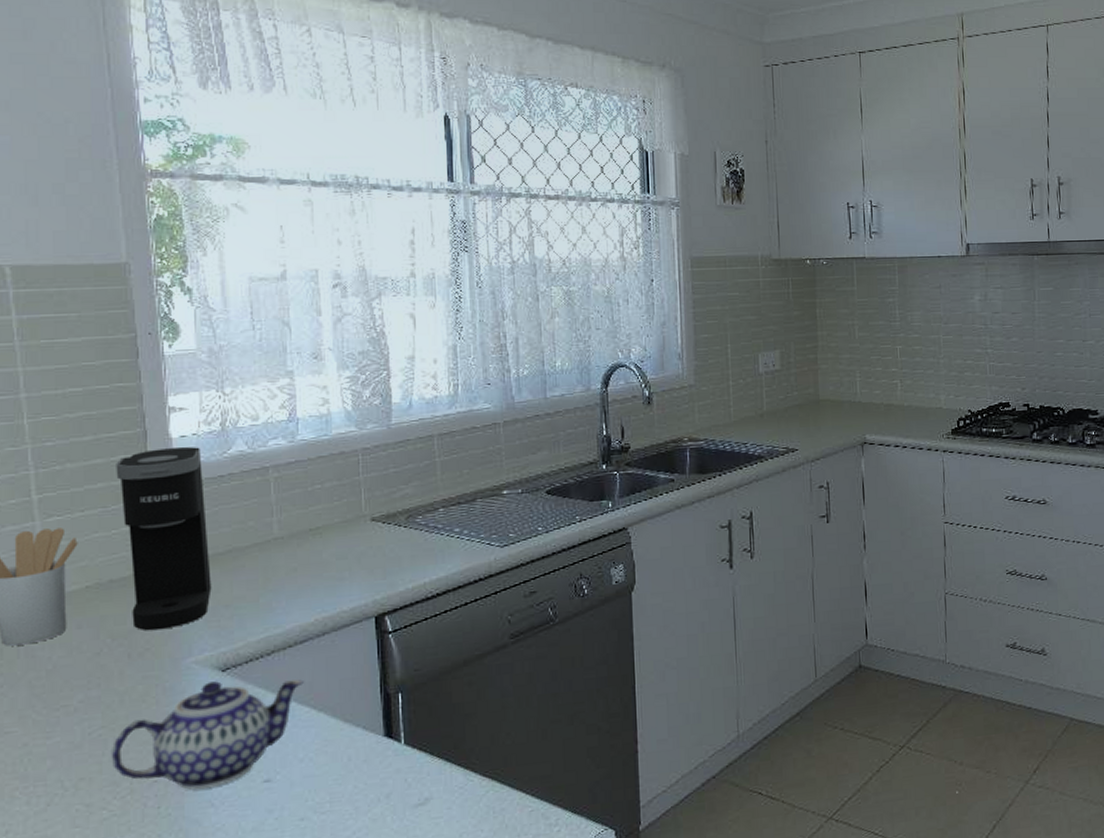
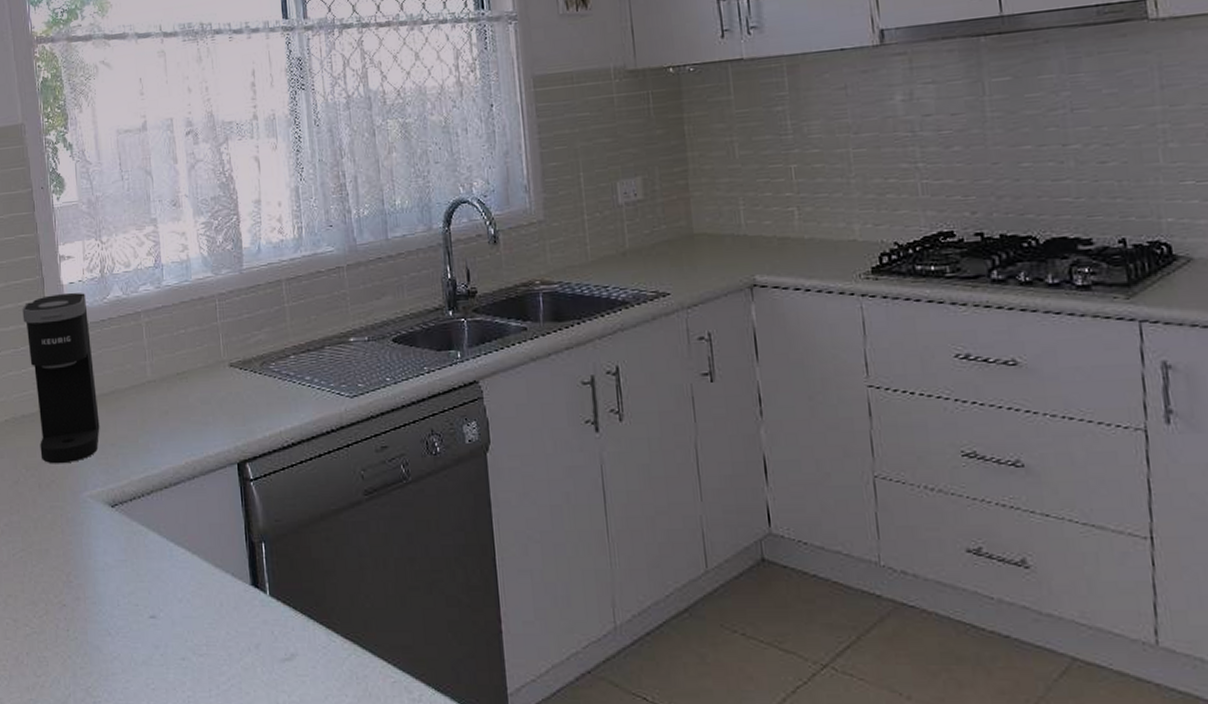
teapot: present [111,679,304,790] -> none [29,516,179,618]

